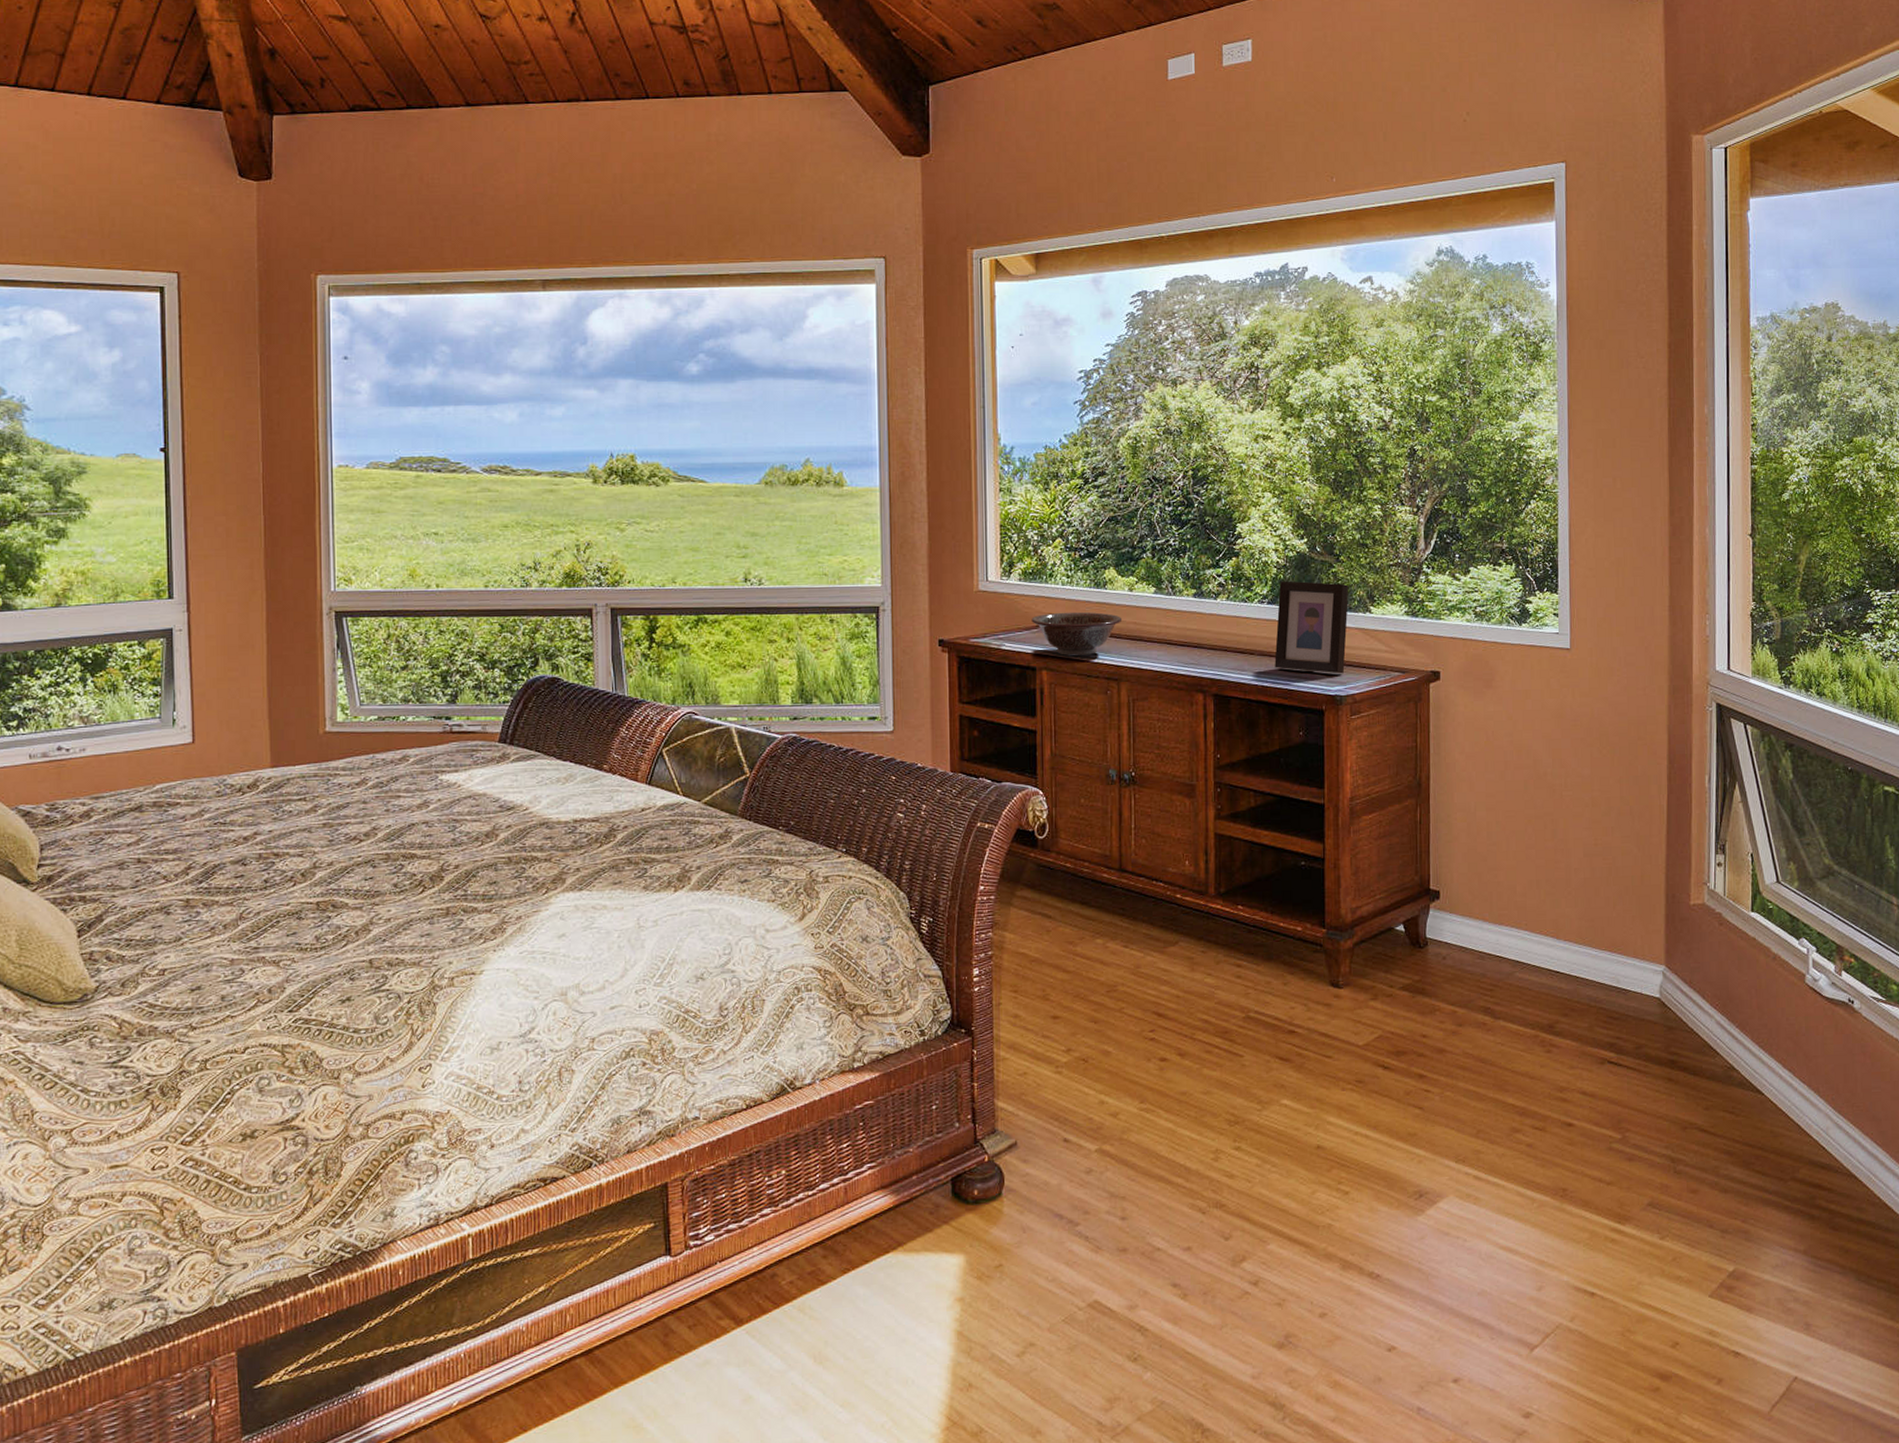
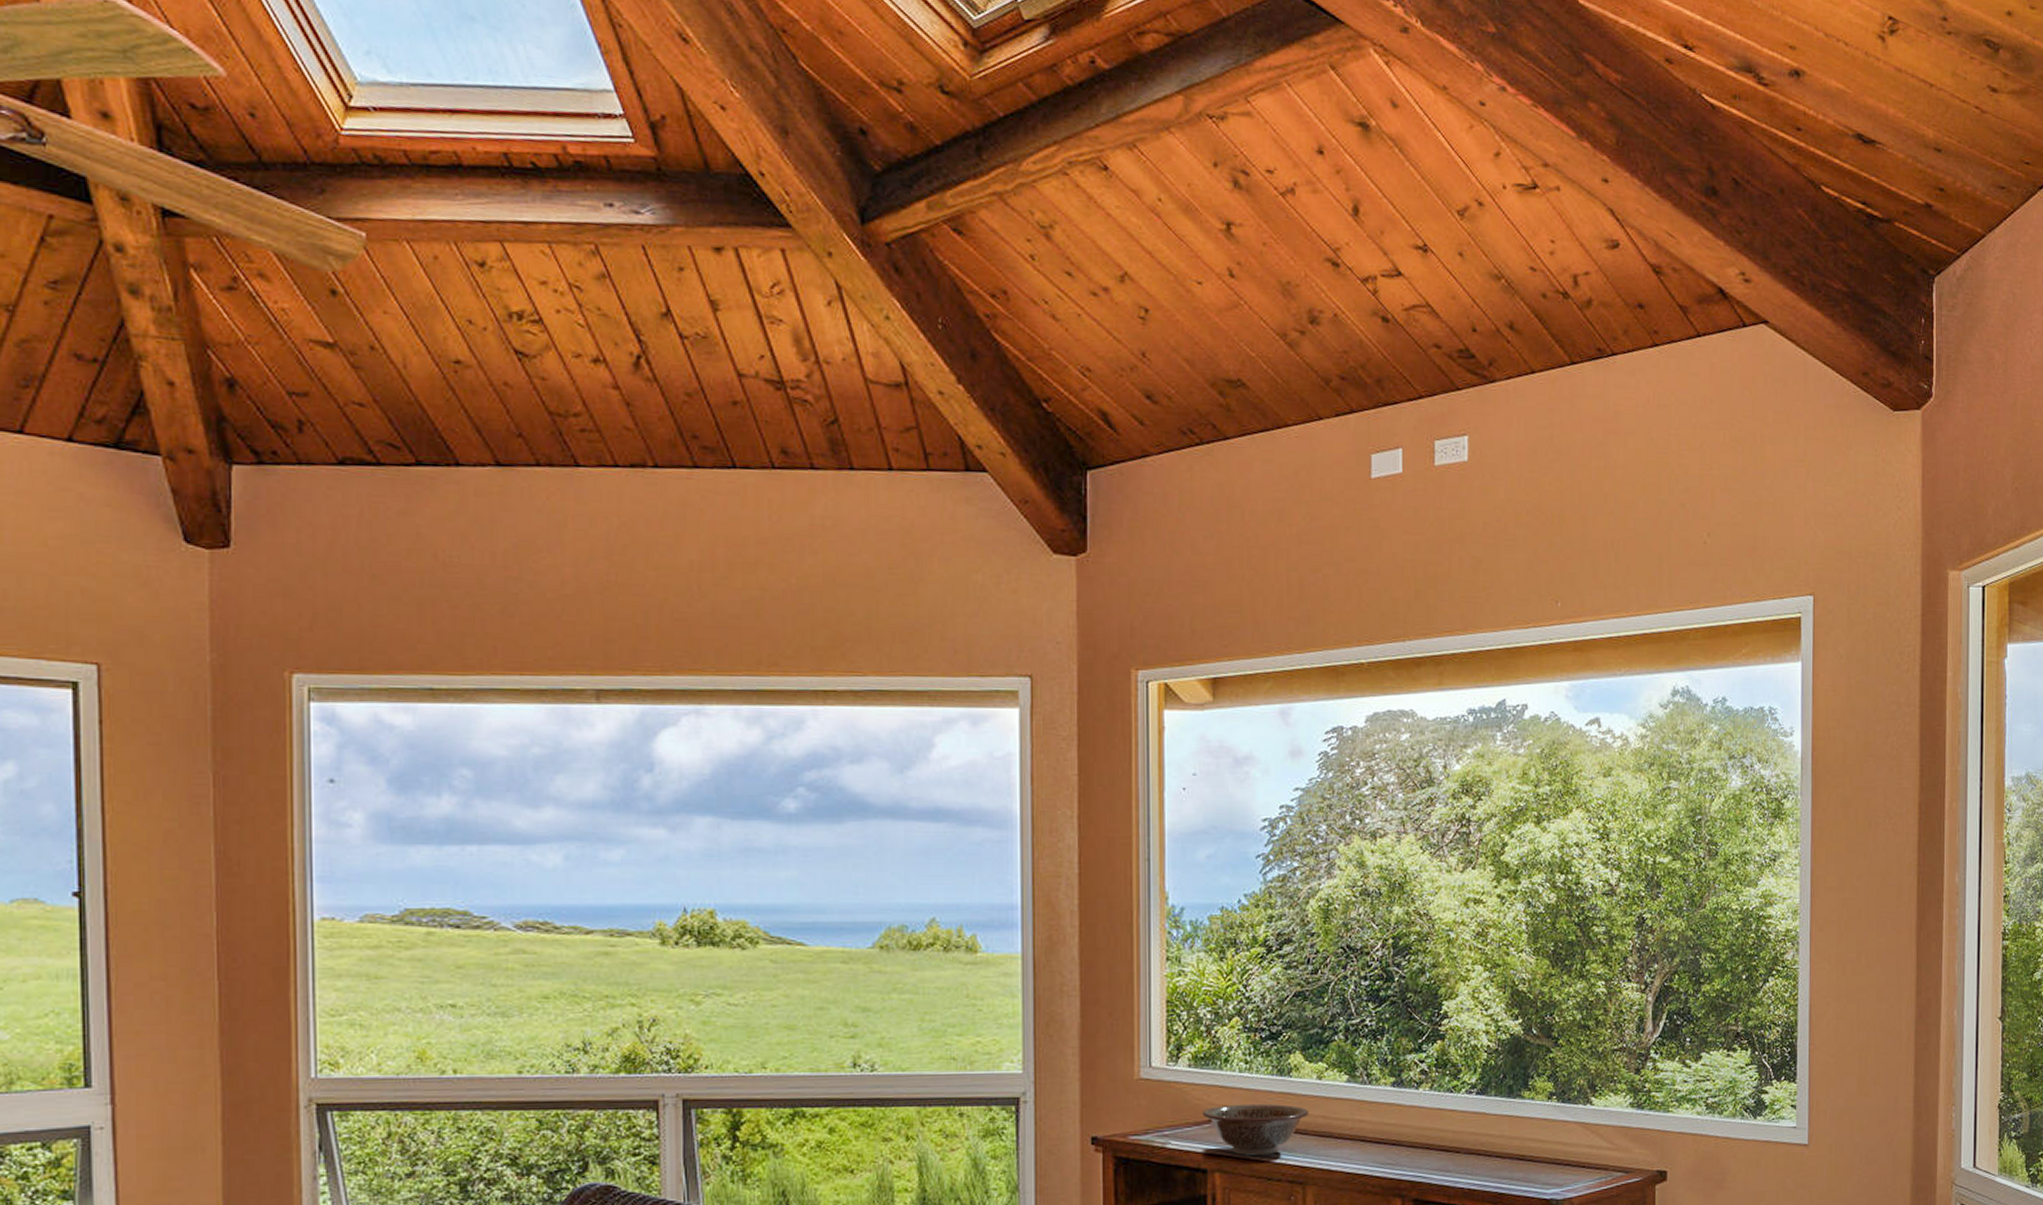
picture frame: present [1274,581,1349,674] -> none [1483,1067,1568,1175]

